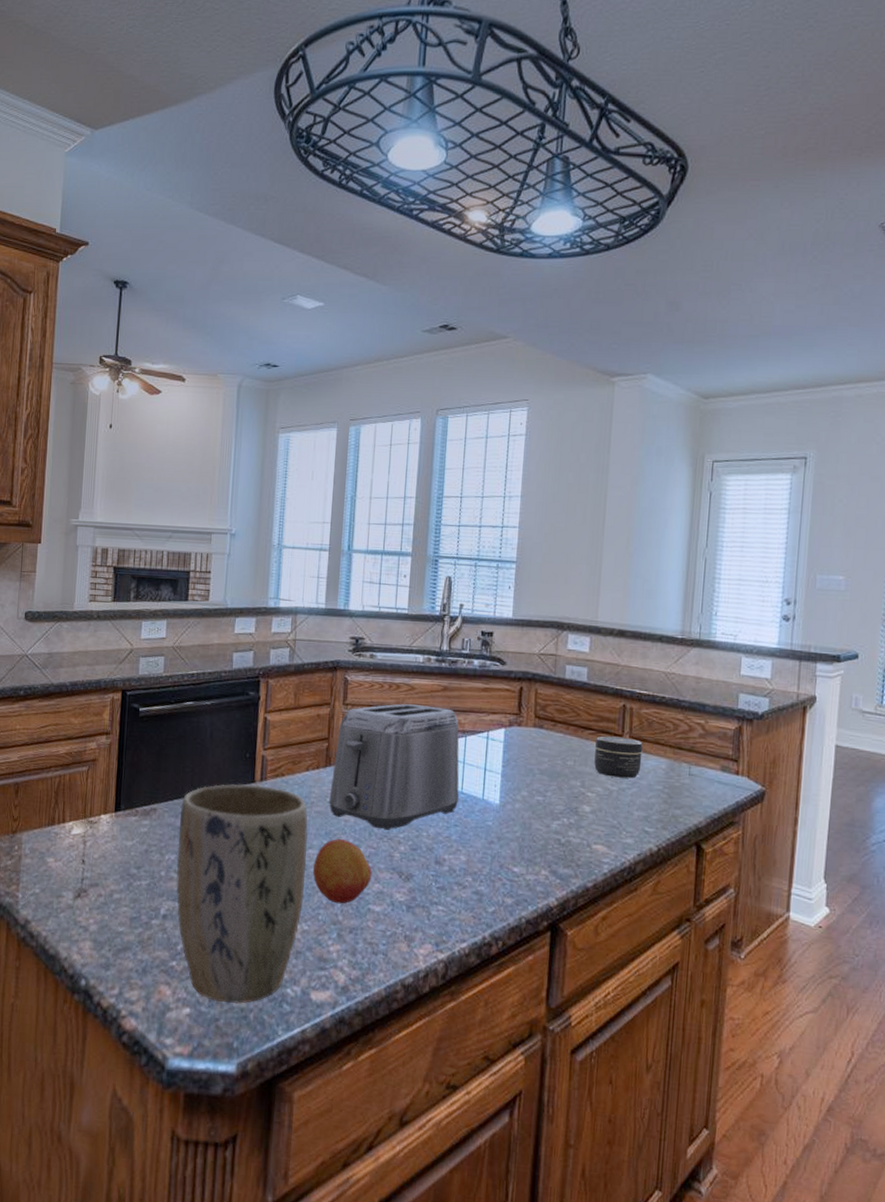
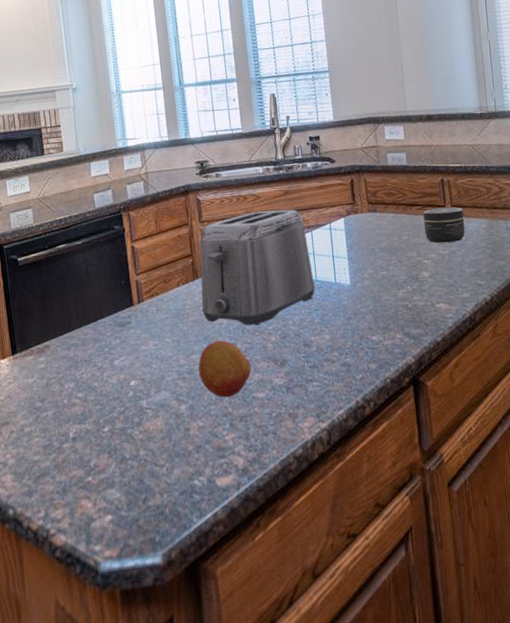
plant pot: present [176,783,309,1004] -> none [70,306,196,505]

